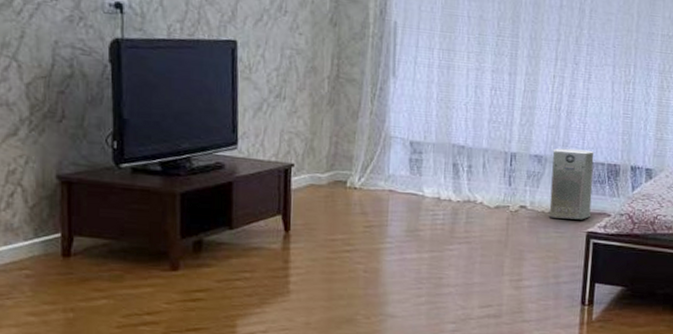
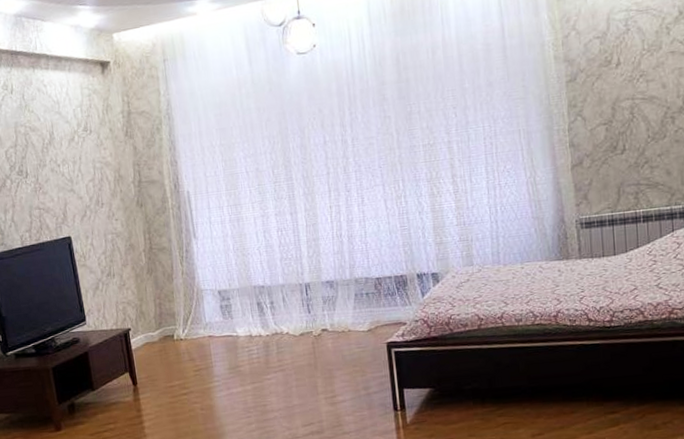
air purifier: present [548,148,595,220] -> none [341,267,387,336]

